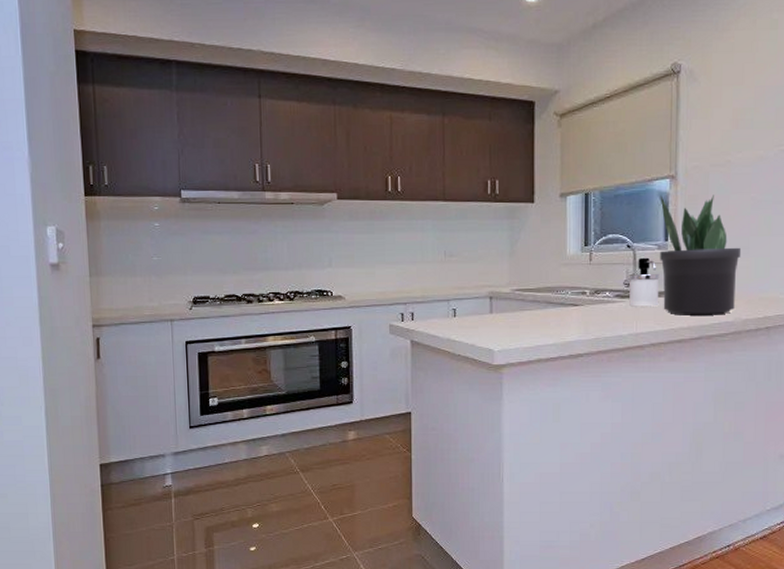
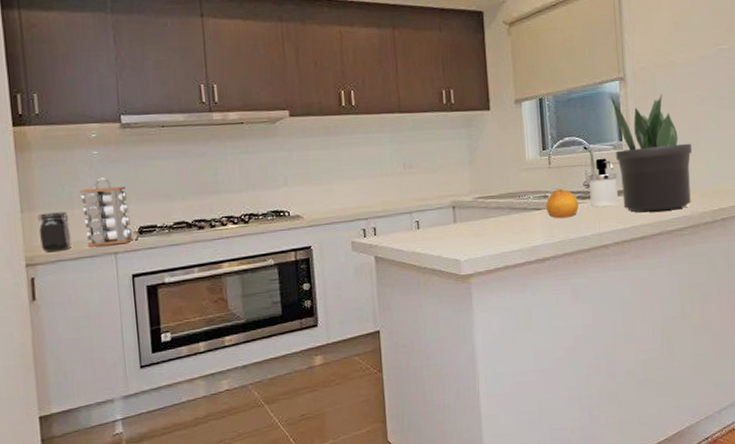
jar: none [103,277,133,316] -> present [37,211,71,253]
spice rack: none [141,249,188,314] -> present [79,178,133,248]
fruit: none [583,286,618,316] -> present [545,189,579,219]

